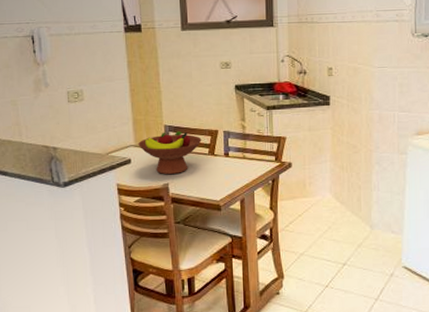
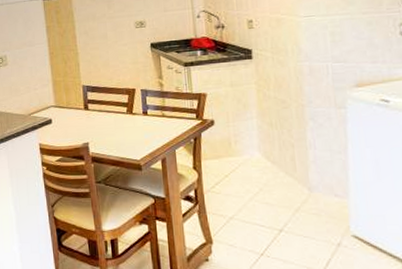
fruit bowl: present [138,131,202,175] -> none [58,91,120,135]

